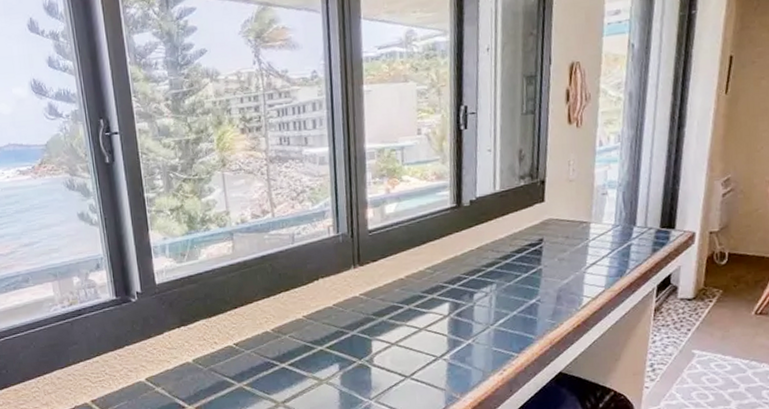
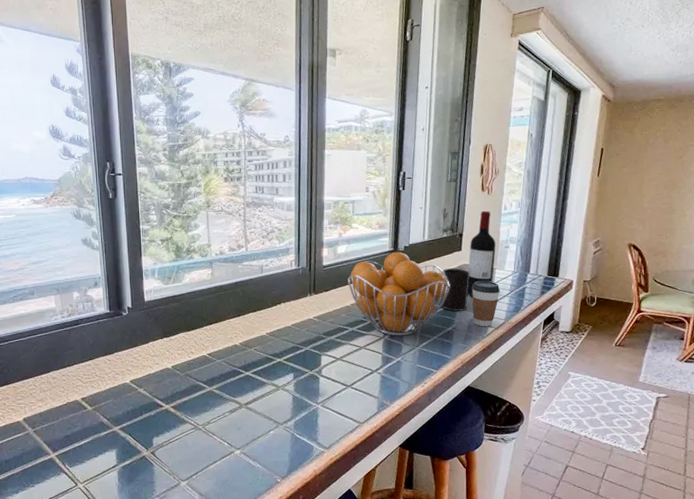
fruit basket: none [399,208,531,314] -> present [347,252,450,336]
cup: none [519,224,557,280] -> present [440,267,470,312]
wine bottle: none [554,149,590,259] -> present [467,211,496,296]
coffee cup: none [559,239,598,298] -> present [472,281,500,327]

